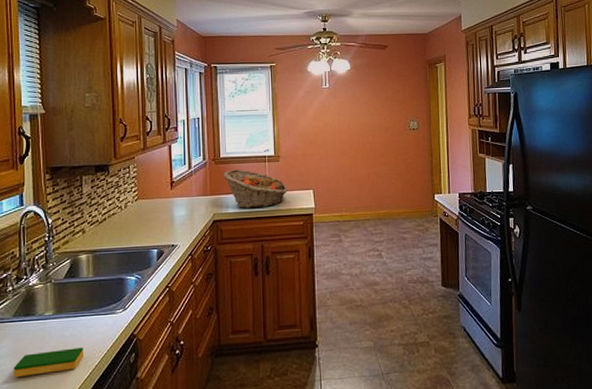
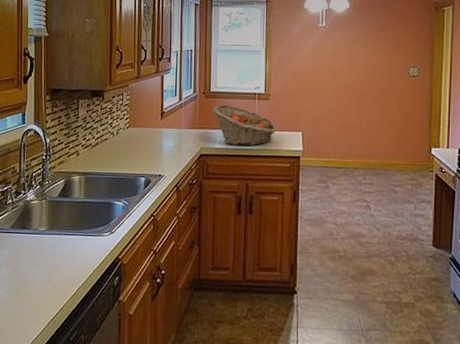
dish sponge: present [13,347,84,378] -> none [8,264,73,286]

